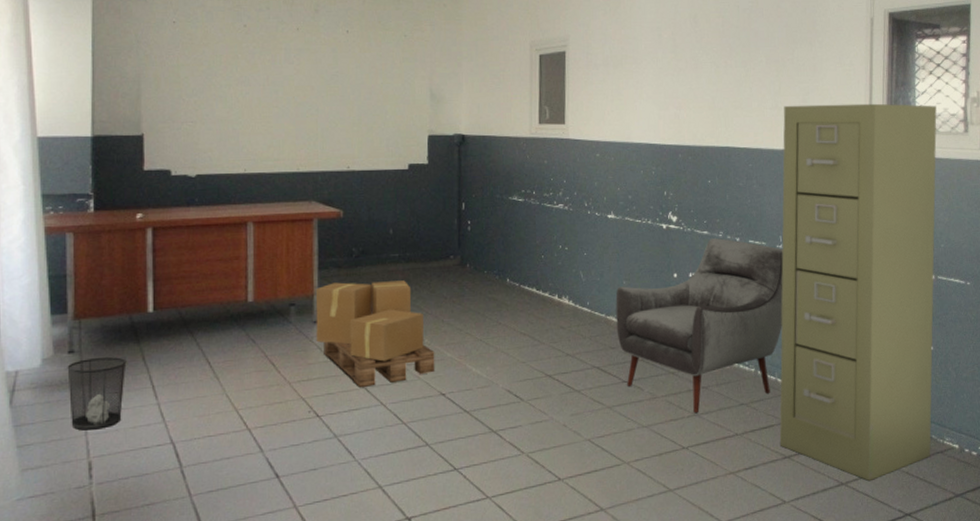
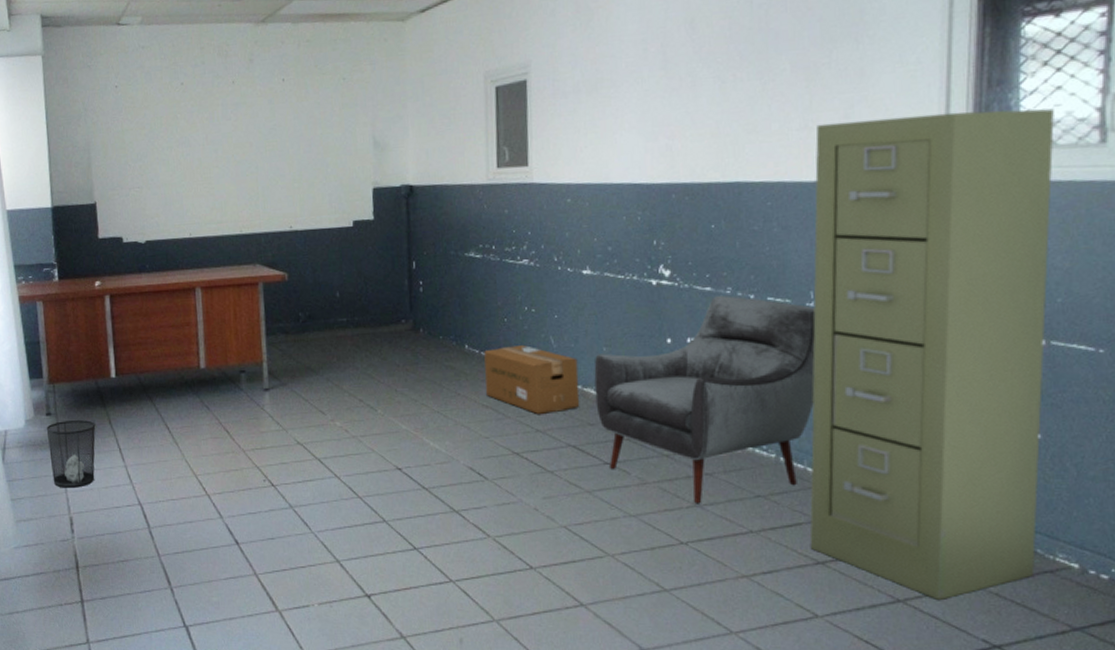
cardboard boxes: present [315,280,435,387] -> none [264,347,390,458]
box: none [523,278,604,340] -> present [484,344,580,414]

